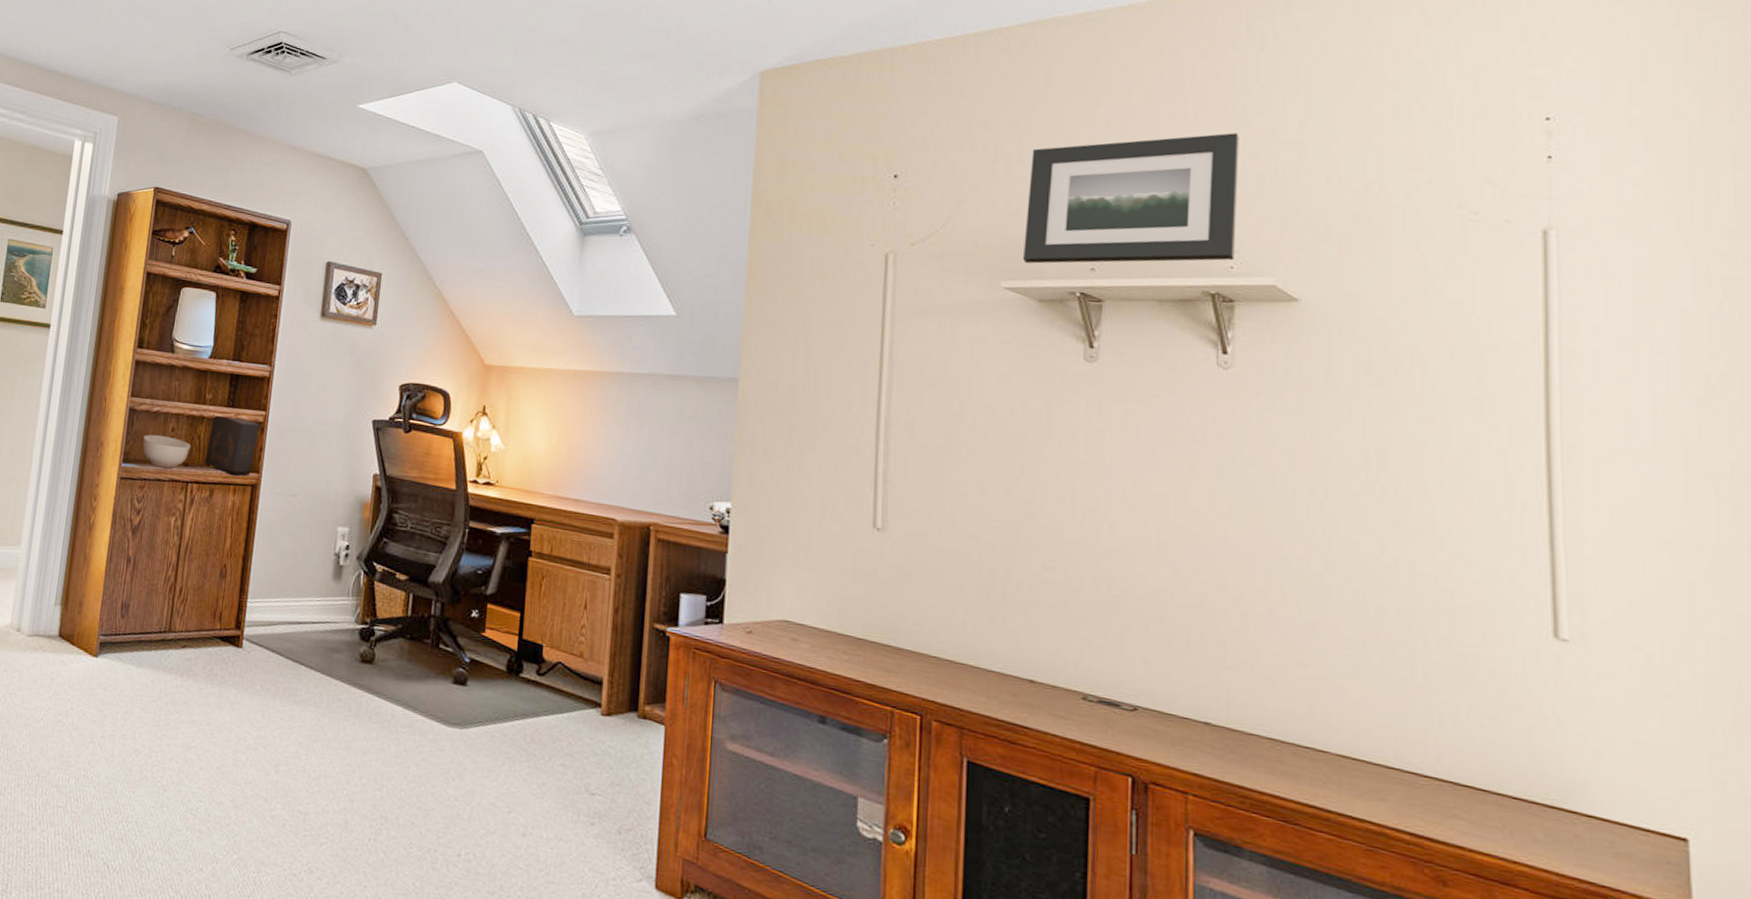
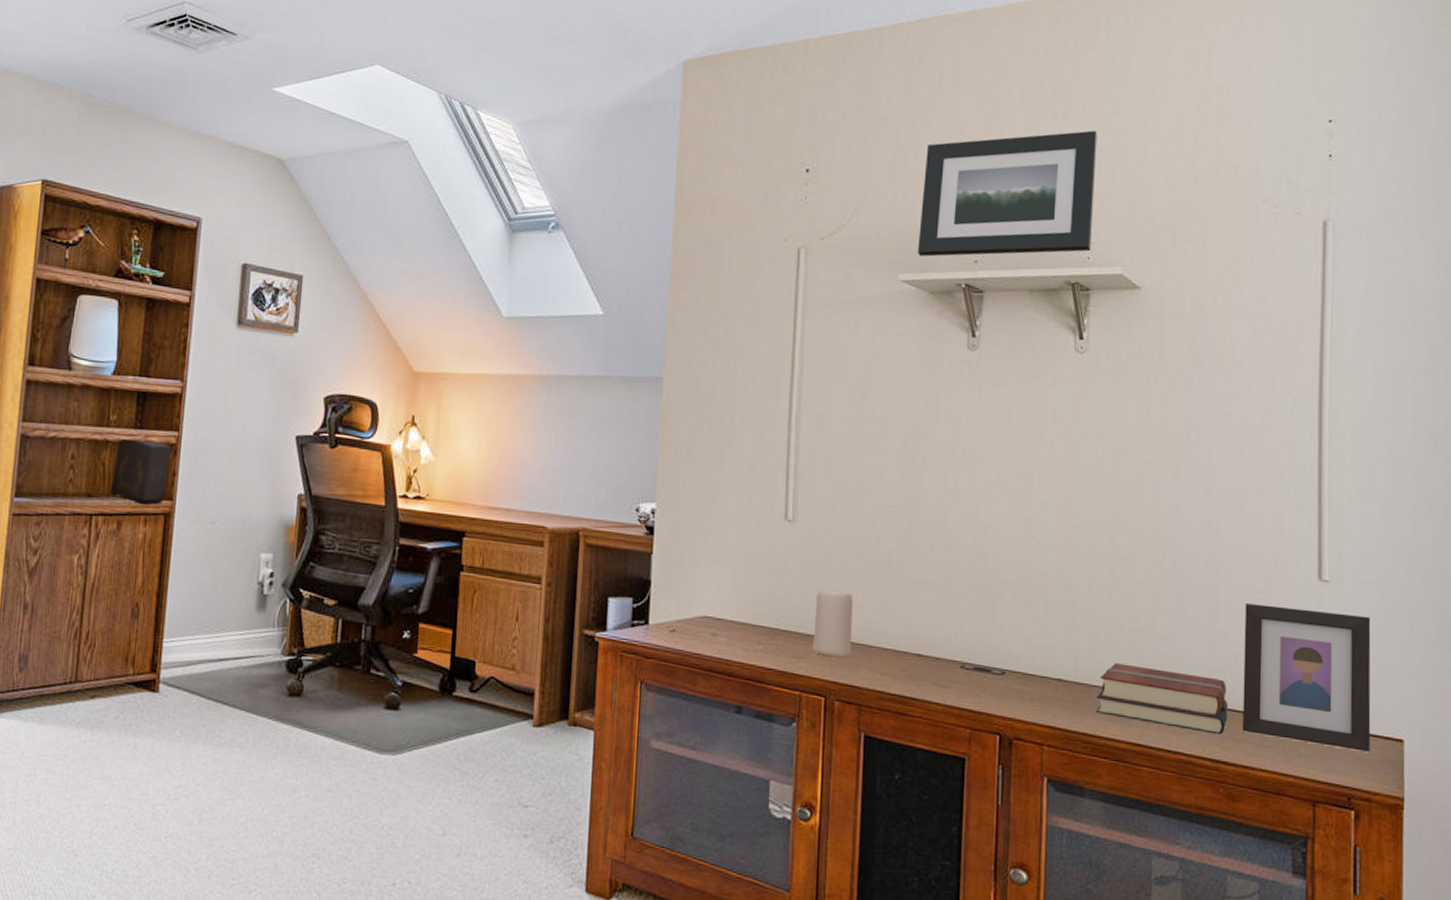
bowl: present [142,434,191,469] -> none [37,463,94,502]
candle: none [904,602,952,677] -> present [811,589,853,658]
books: none [1254,711,1433,806] -> present [1096,663,1228,735]
picture frame: none [1452,658,1639,848] -> present [1242,603,1371,752]

